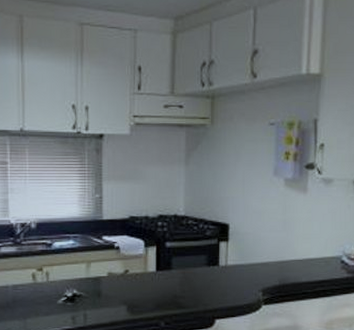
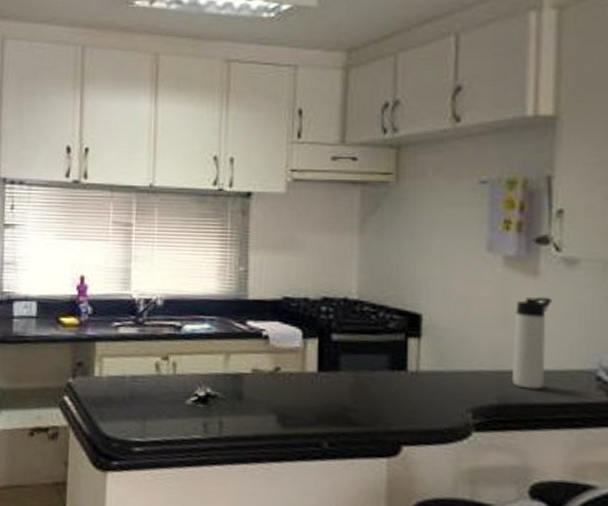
thermos bottle: none [288,207,315,272] -> present [511,296,553,390]

